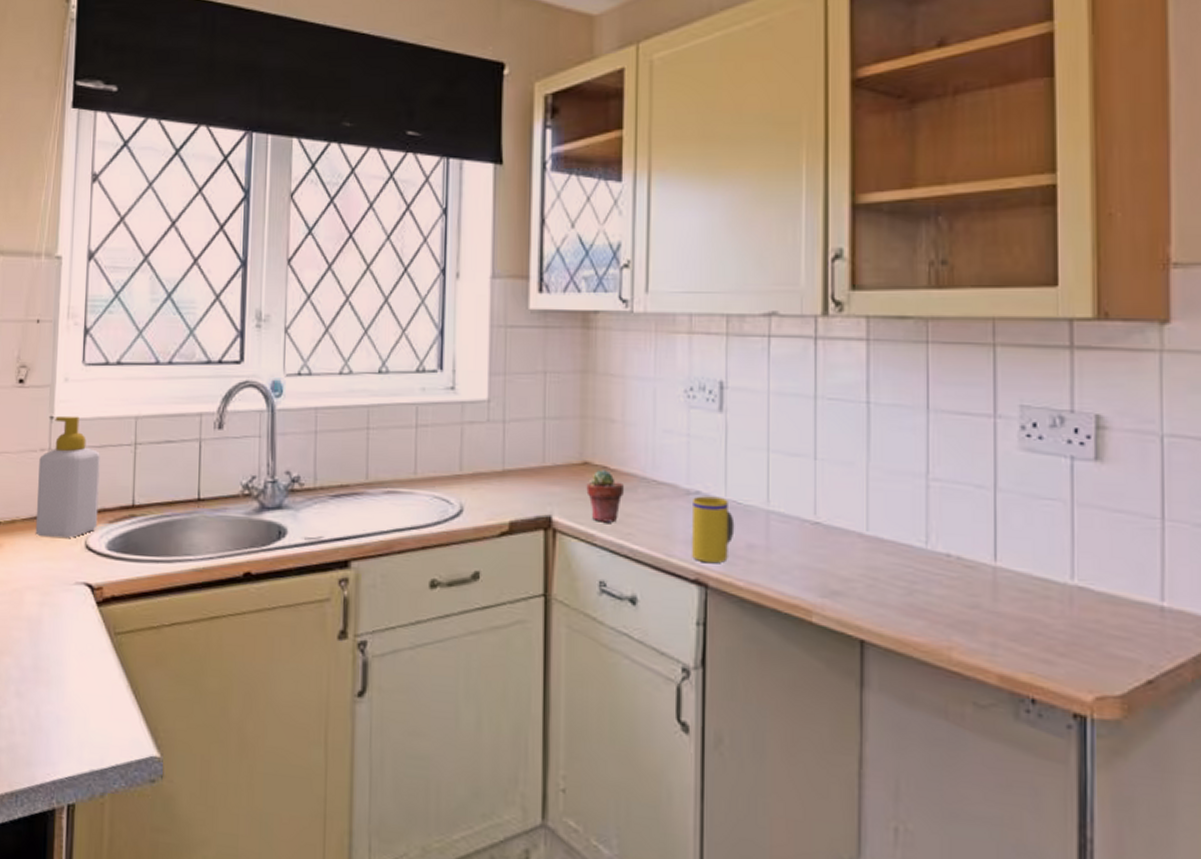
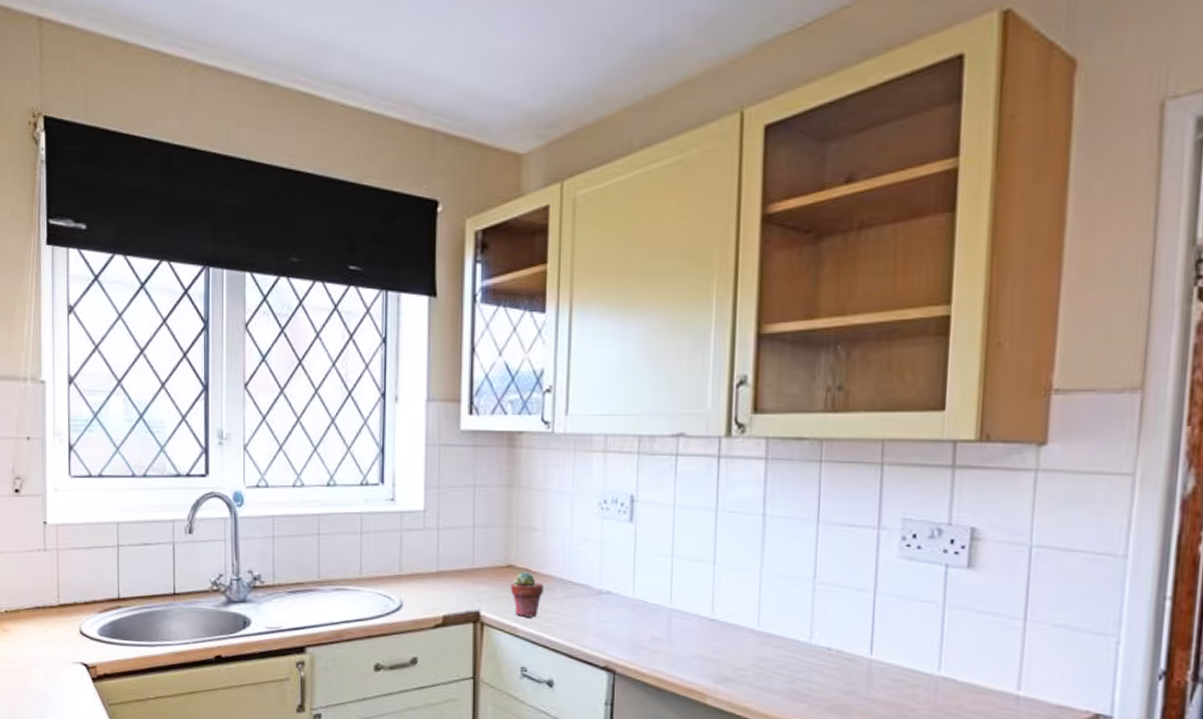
soap bottle: present [35,415,100,538] -> none [36,521,89,625]
mug: present [692,496,735,564] -> none [603,595,641,653]

